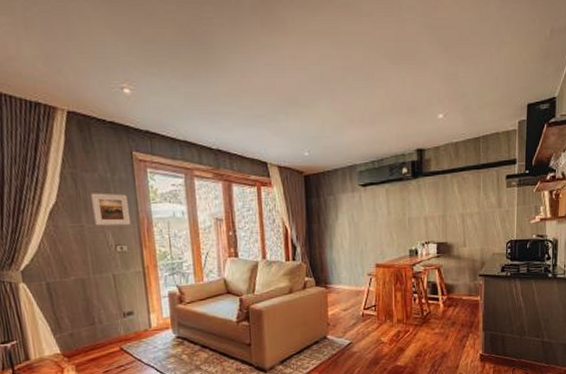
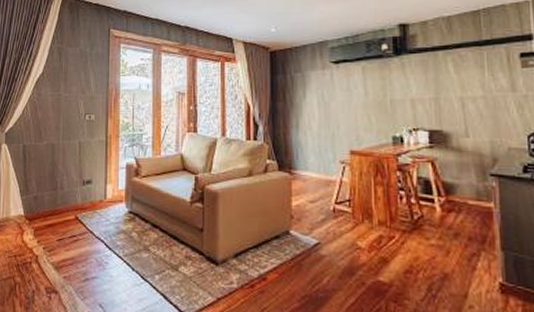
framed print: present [91,193,130,226] -> none [71,65,101,95]

